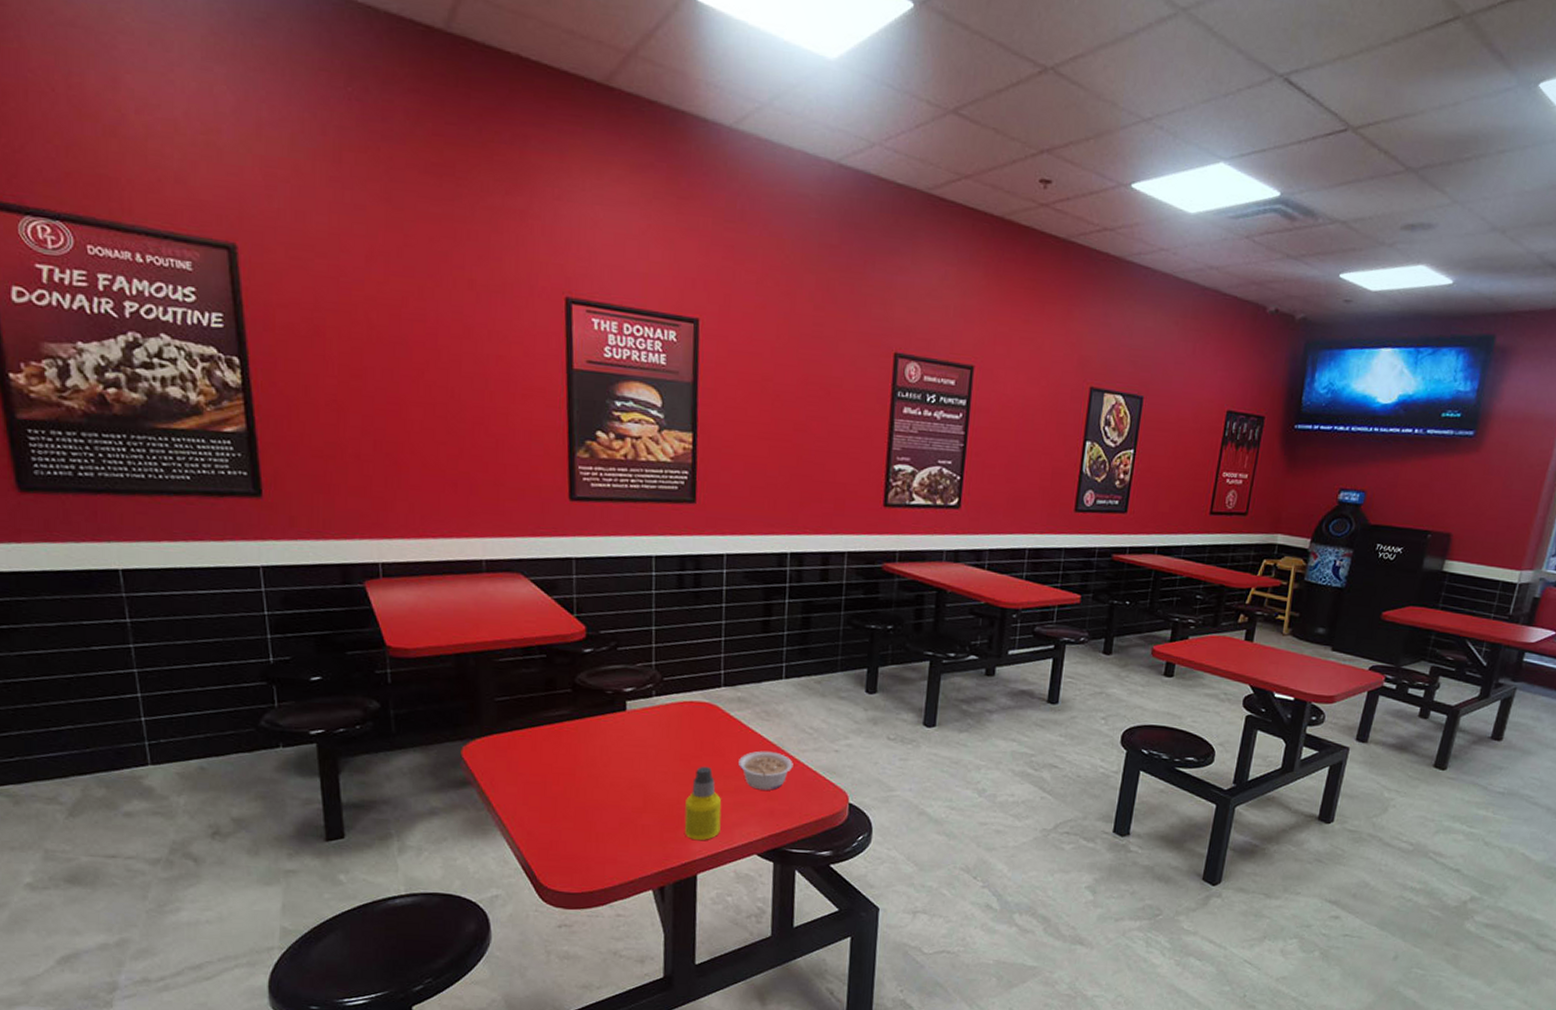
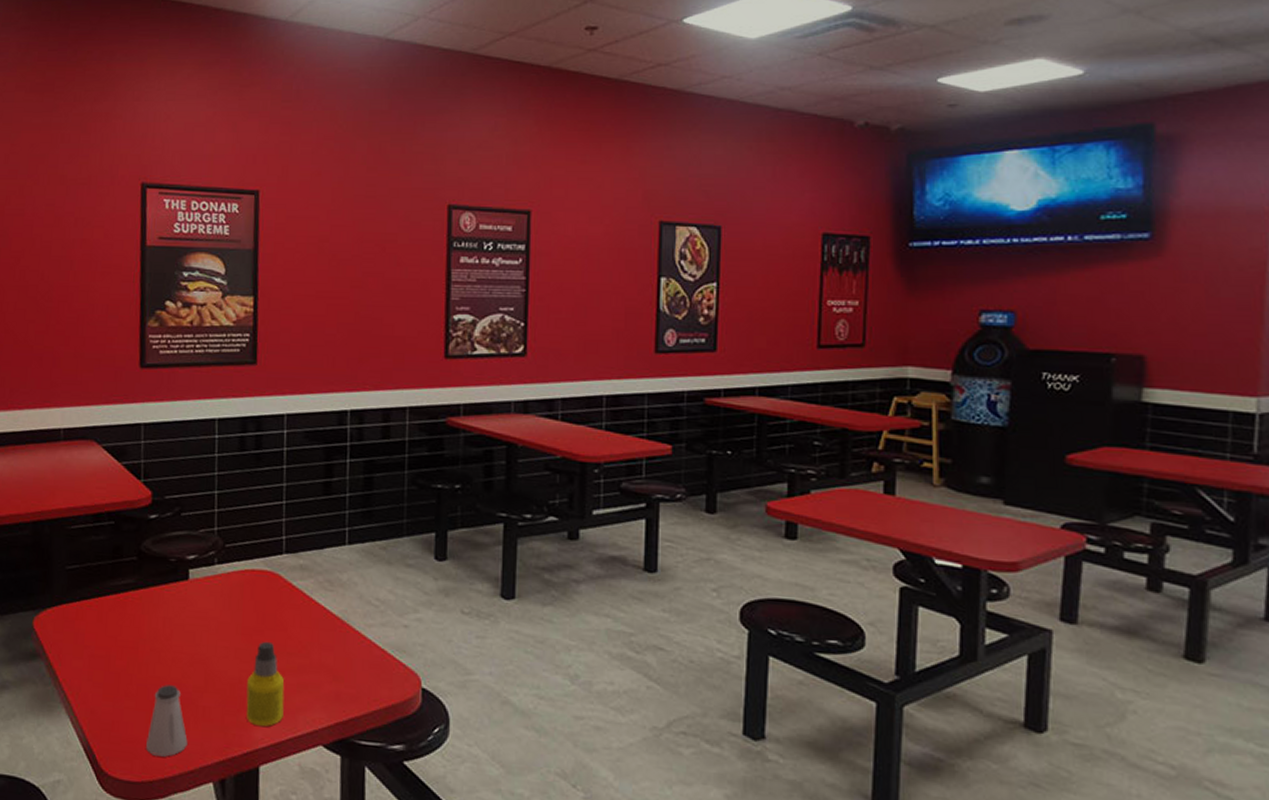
saltshaker: none [586,807,627,870] -> present [146,684,188,757]
legume: present [738,751,793,791] -> none [302,625,360,671]

